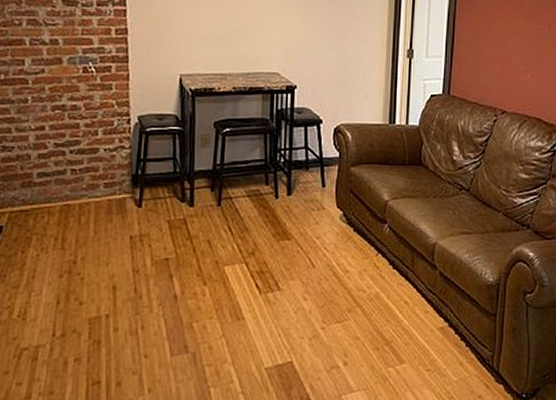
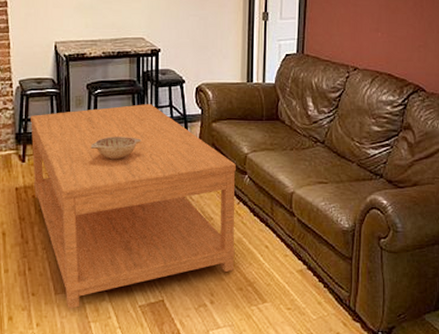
coffee table: none [149,145,375,373] -> present [31,104,236,309]
decorative bowl: none [216,180,273,206] -> present [90,137,142,160]

